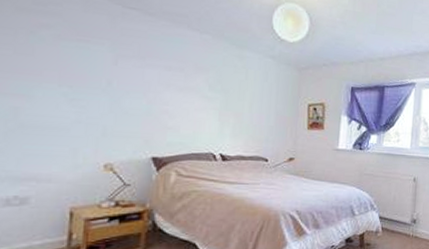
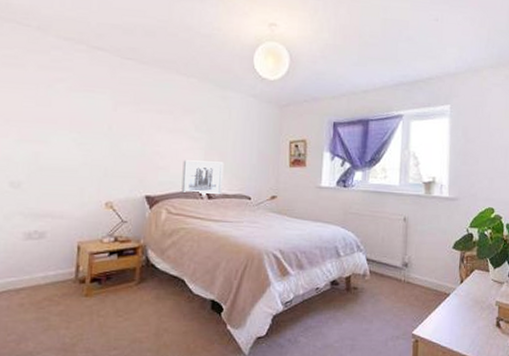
wall art: none [193,120,240,159] -> present [181,160,224,198]

